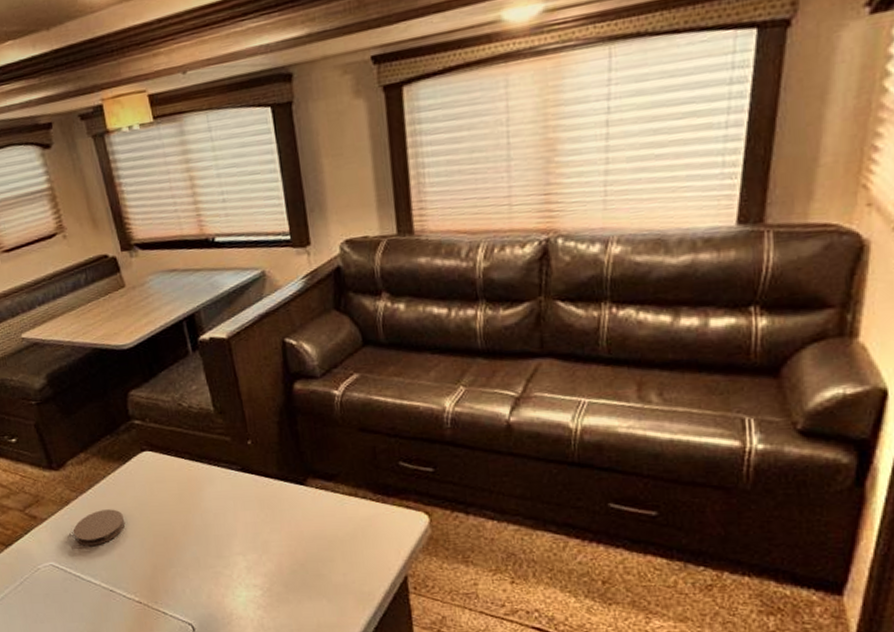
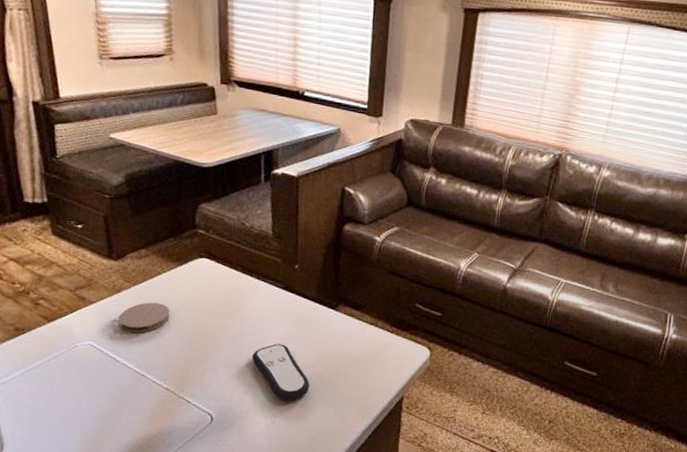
remote control: none [222,534,294,599] -> present [252,343,310,401]

